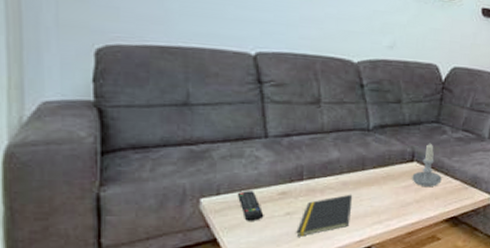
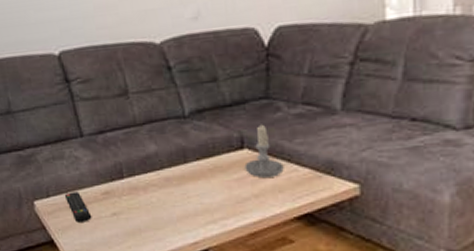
notepad: present [296,194,353,237] -> none [125,190,180,238]

